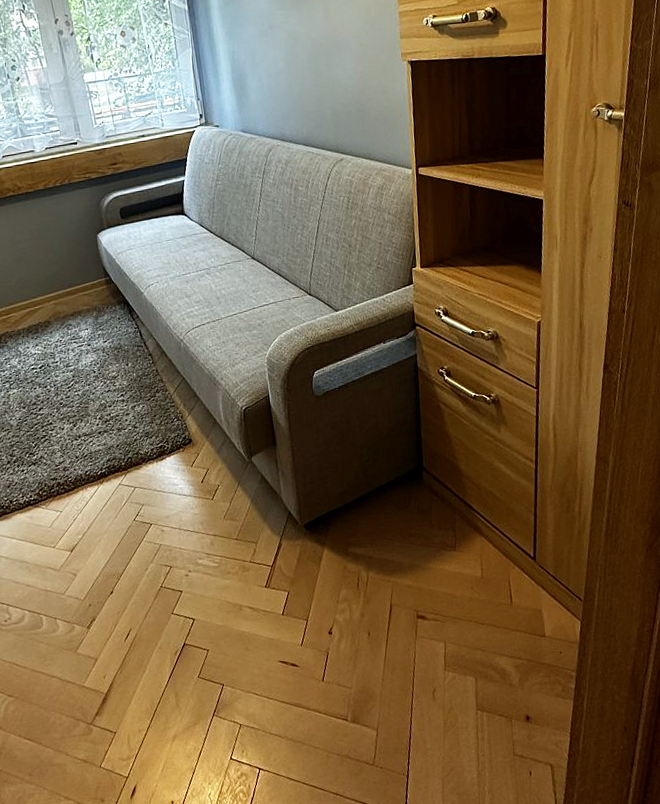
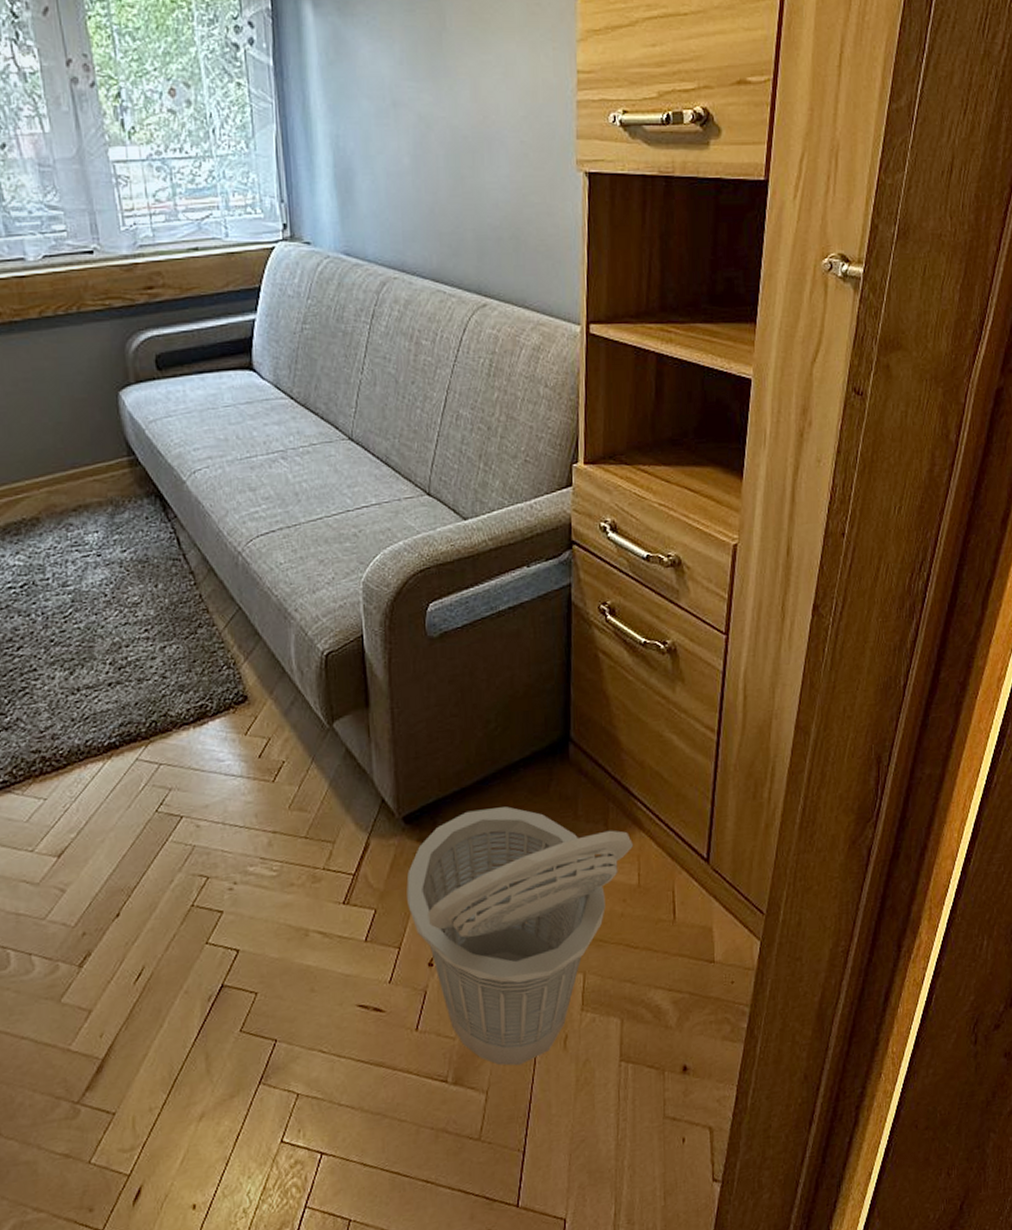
laundry basket: none [309,517,477,711] -> present [406,806,634,1066]

